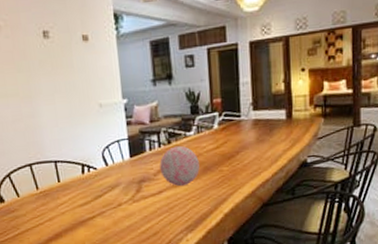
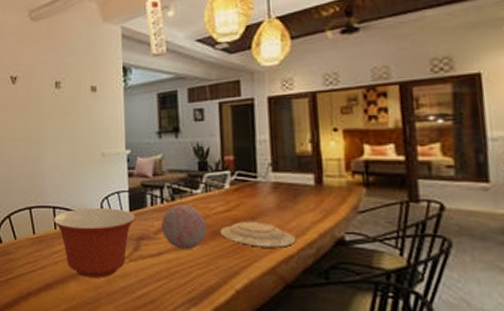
mixing bowl: none [55,156,136,223] -> present [53,208,136,278]
plate: none [210,154,271,177] -> present [219,220,296,248]

